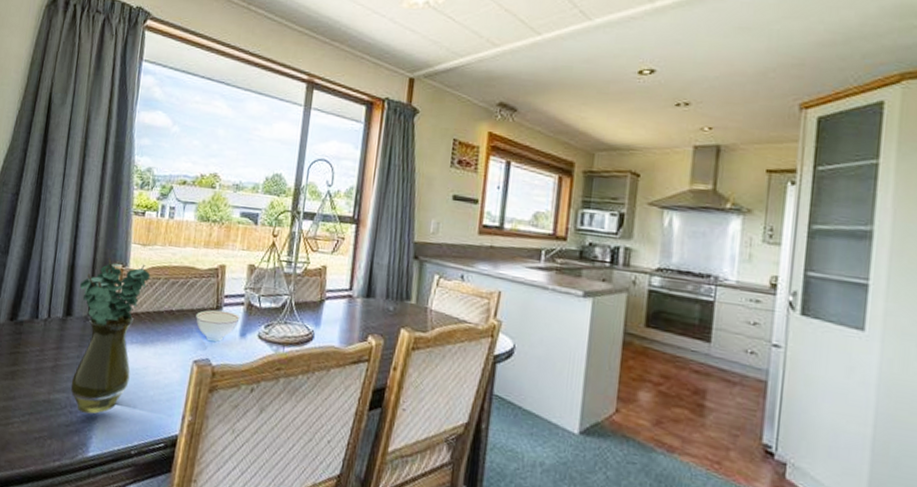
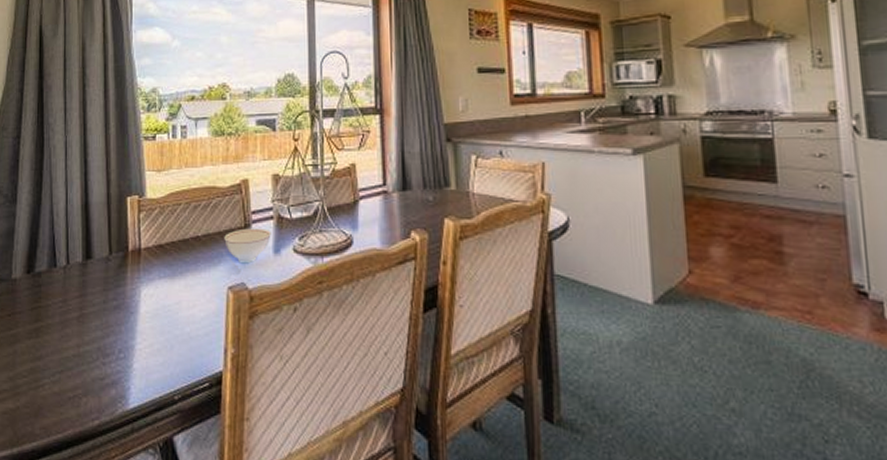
vase: present [70,257,151,414] -> none [96,190,170,362]

